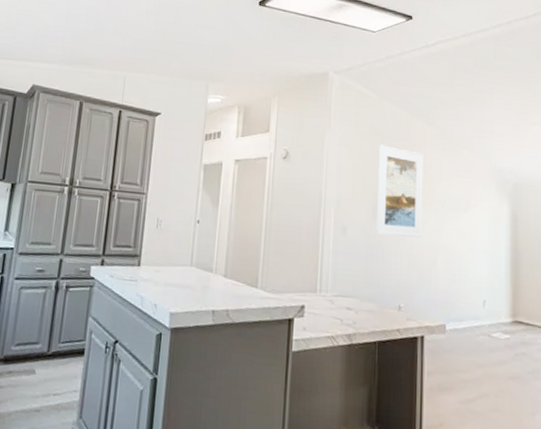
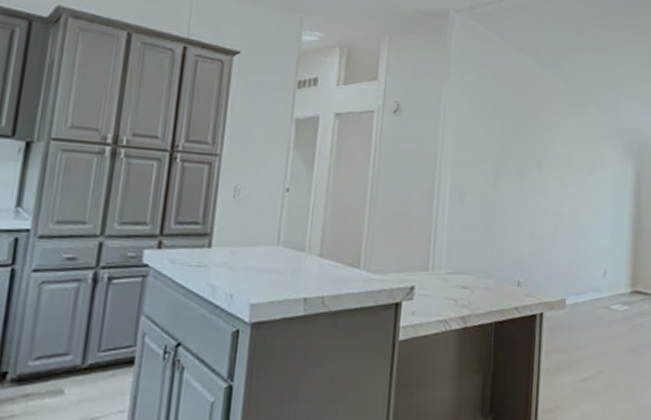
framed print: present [376,144,424,238] -> none [497,98,550,204]

